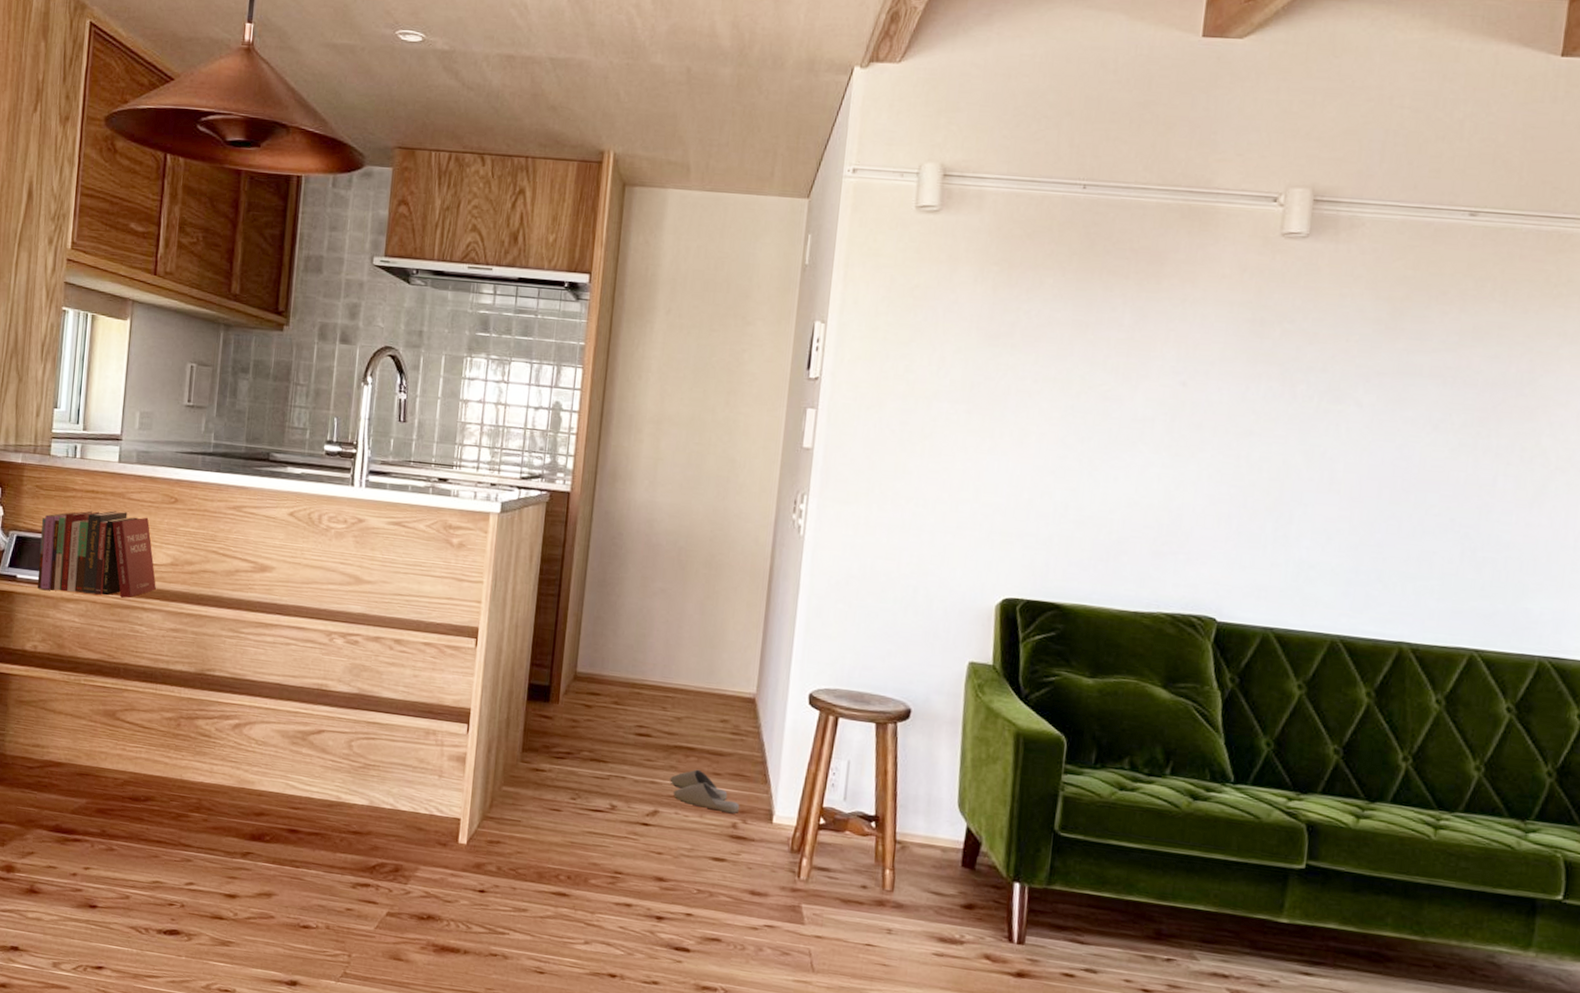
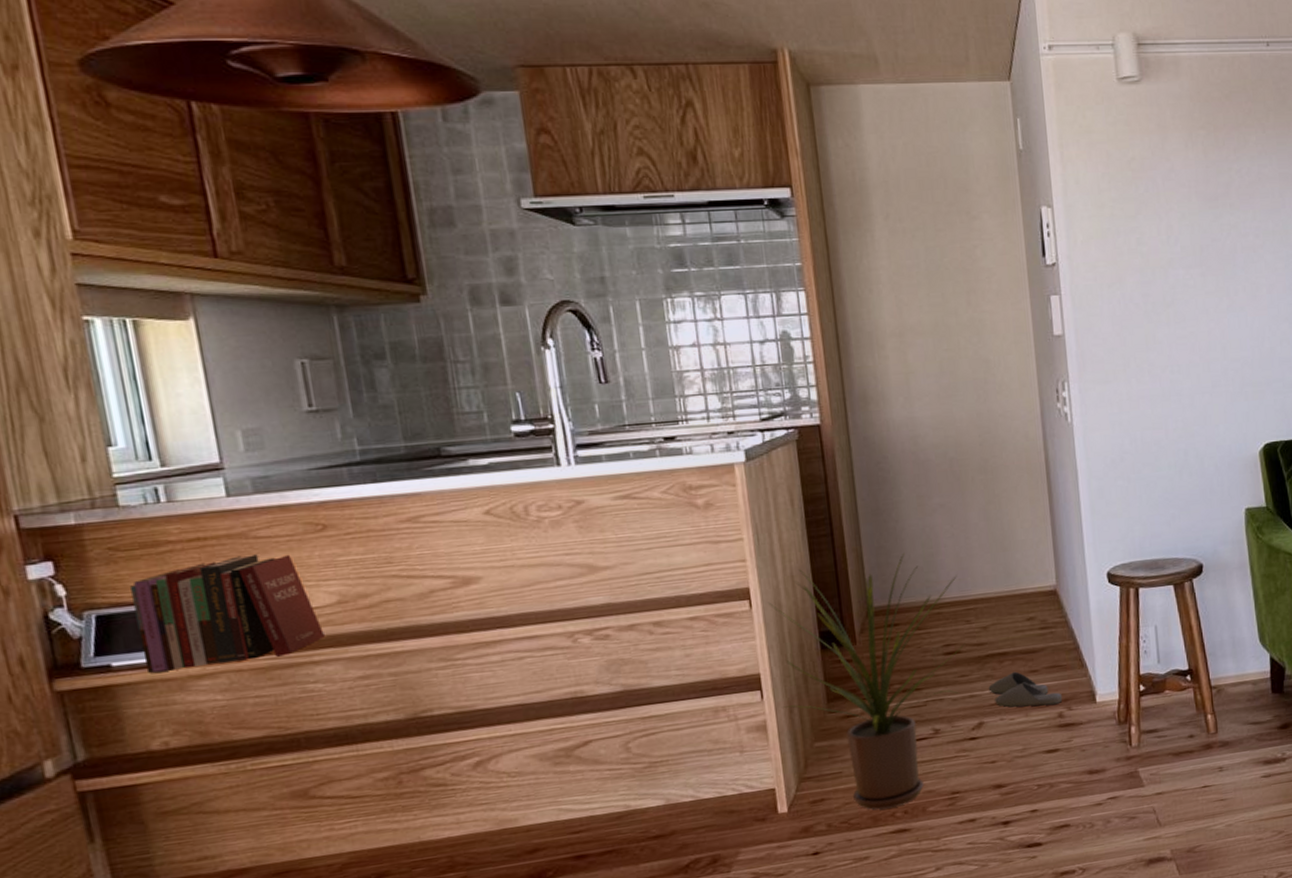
house plant: none [483,621,663,869] -> present [768,553,966,809]

